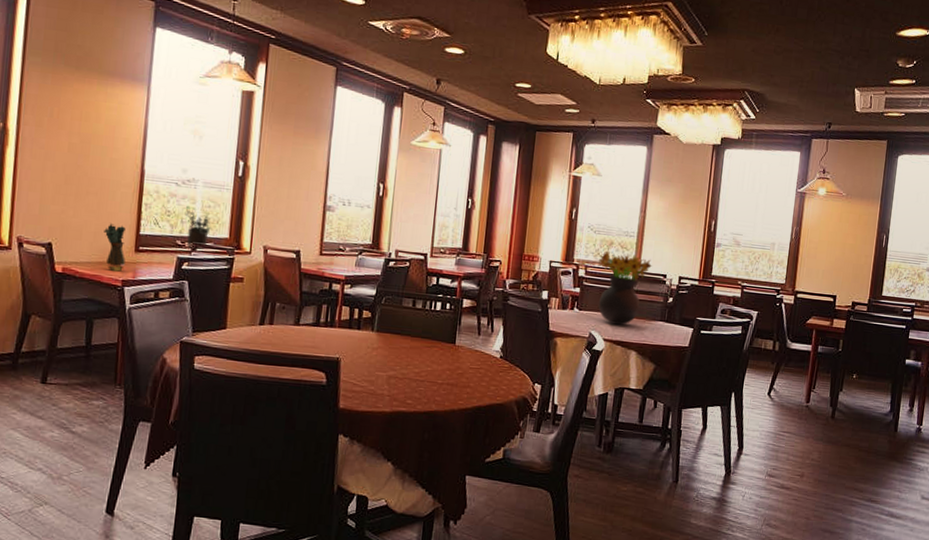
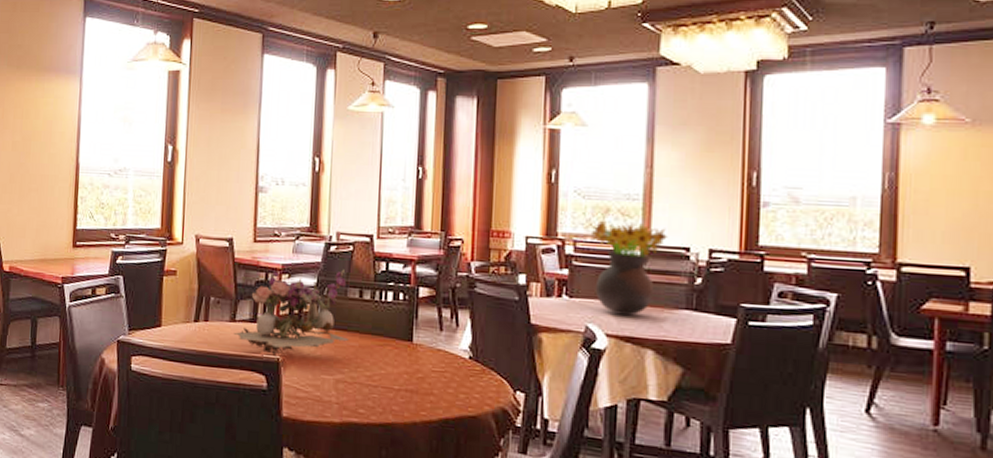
vase: present [104,222,126,272] -> none [45,218,64,269]
potted plant: present [186,205,212,250] -> none [119,196,144,243]
flower arrangement: none [297,282,402,357] -> present [233,269,348,358]

